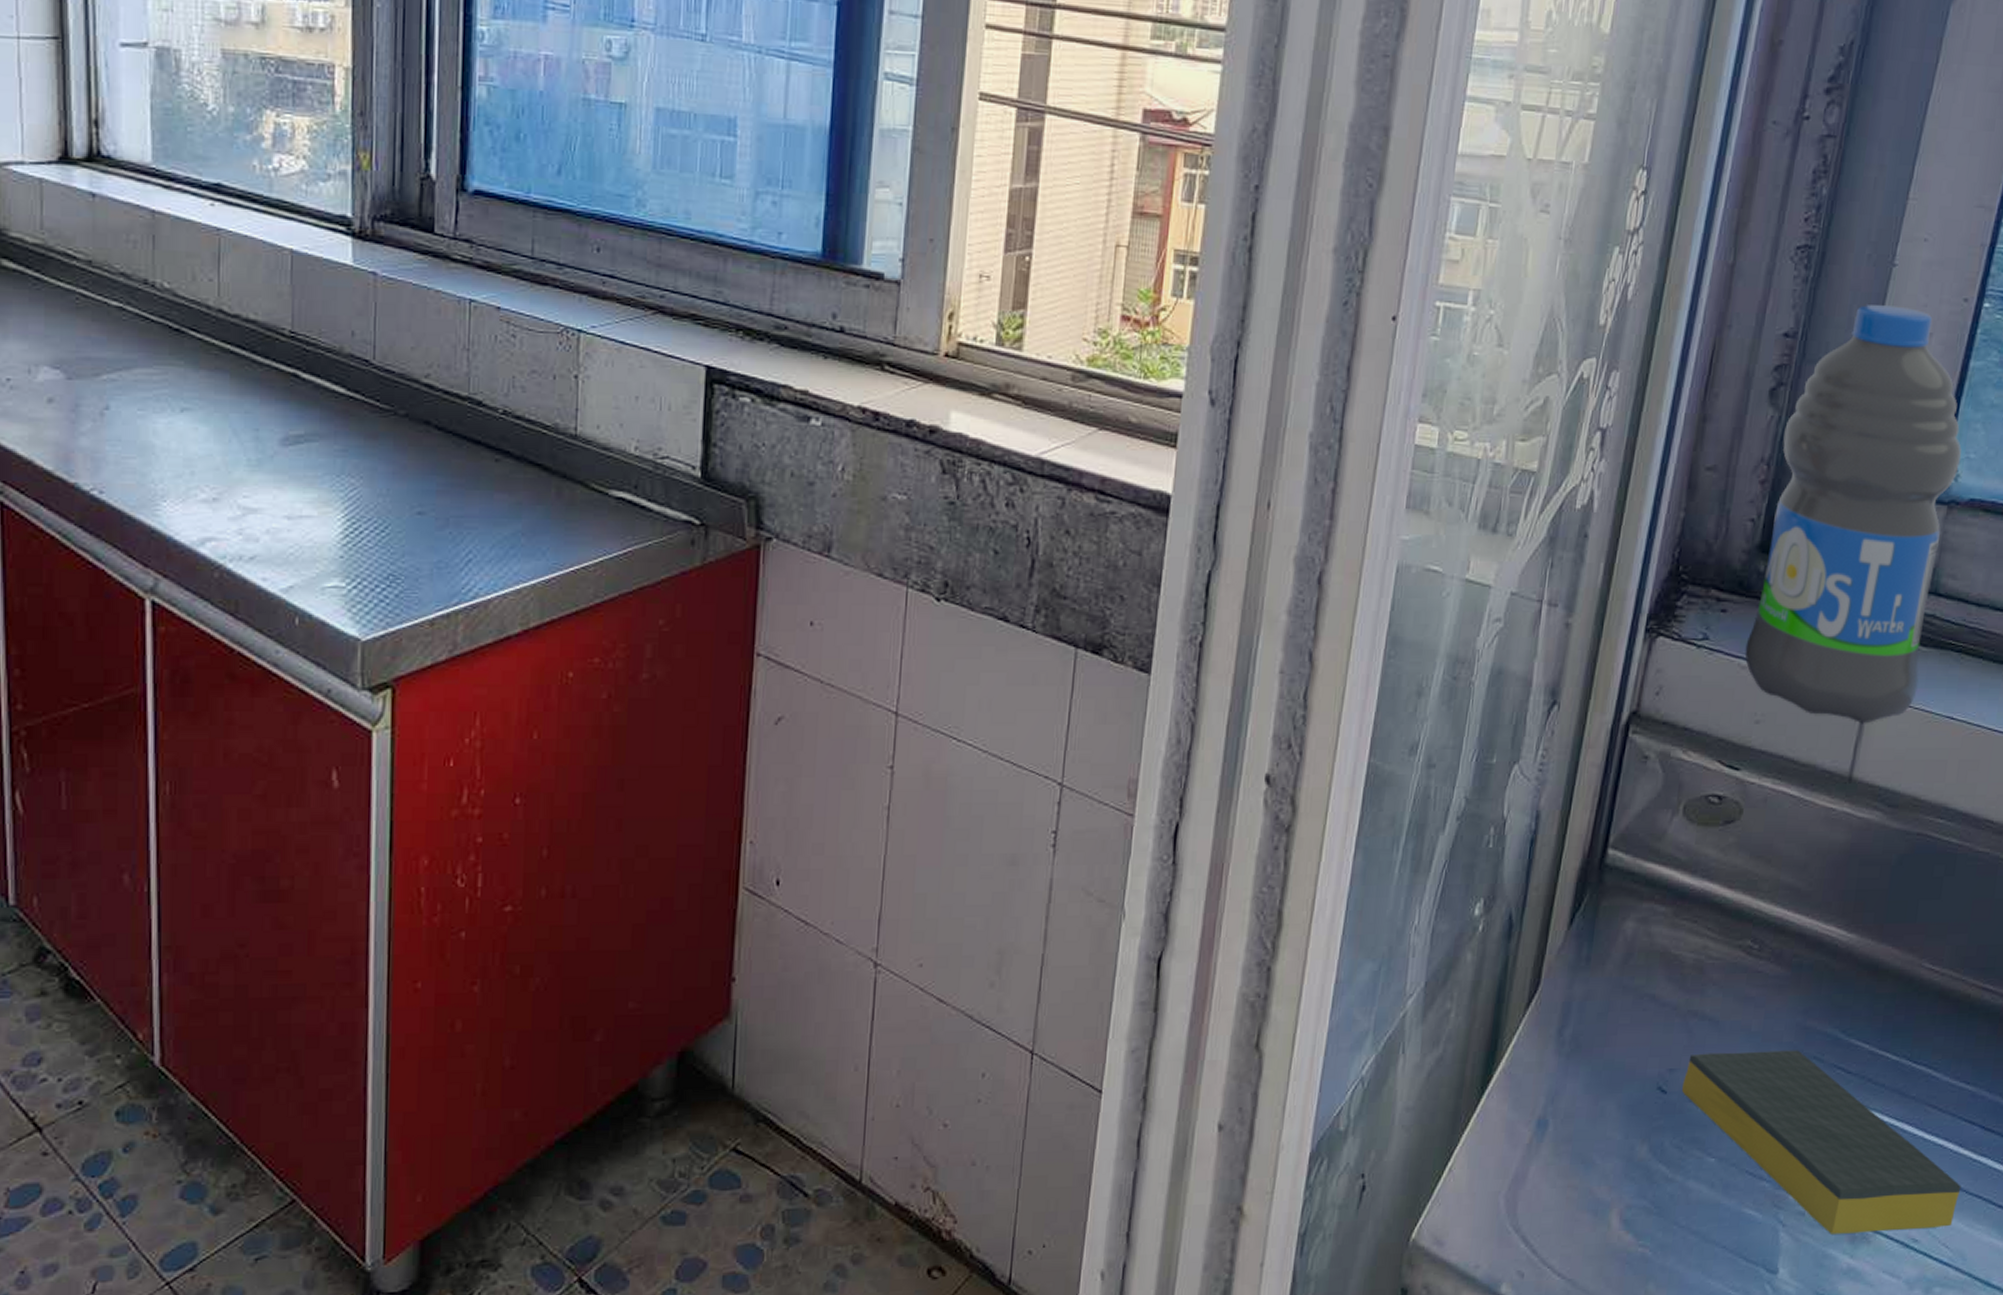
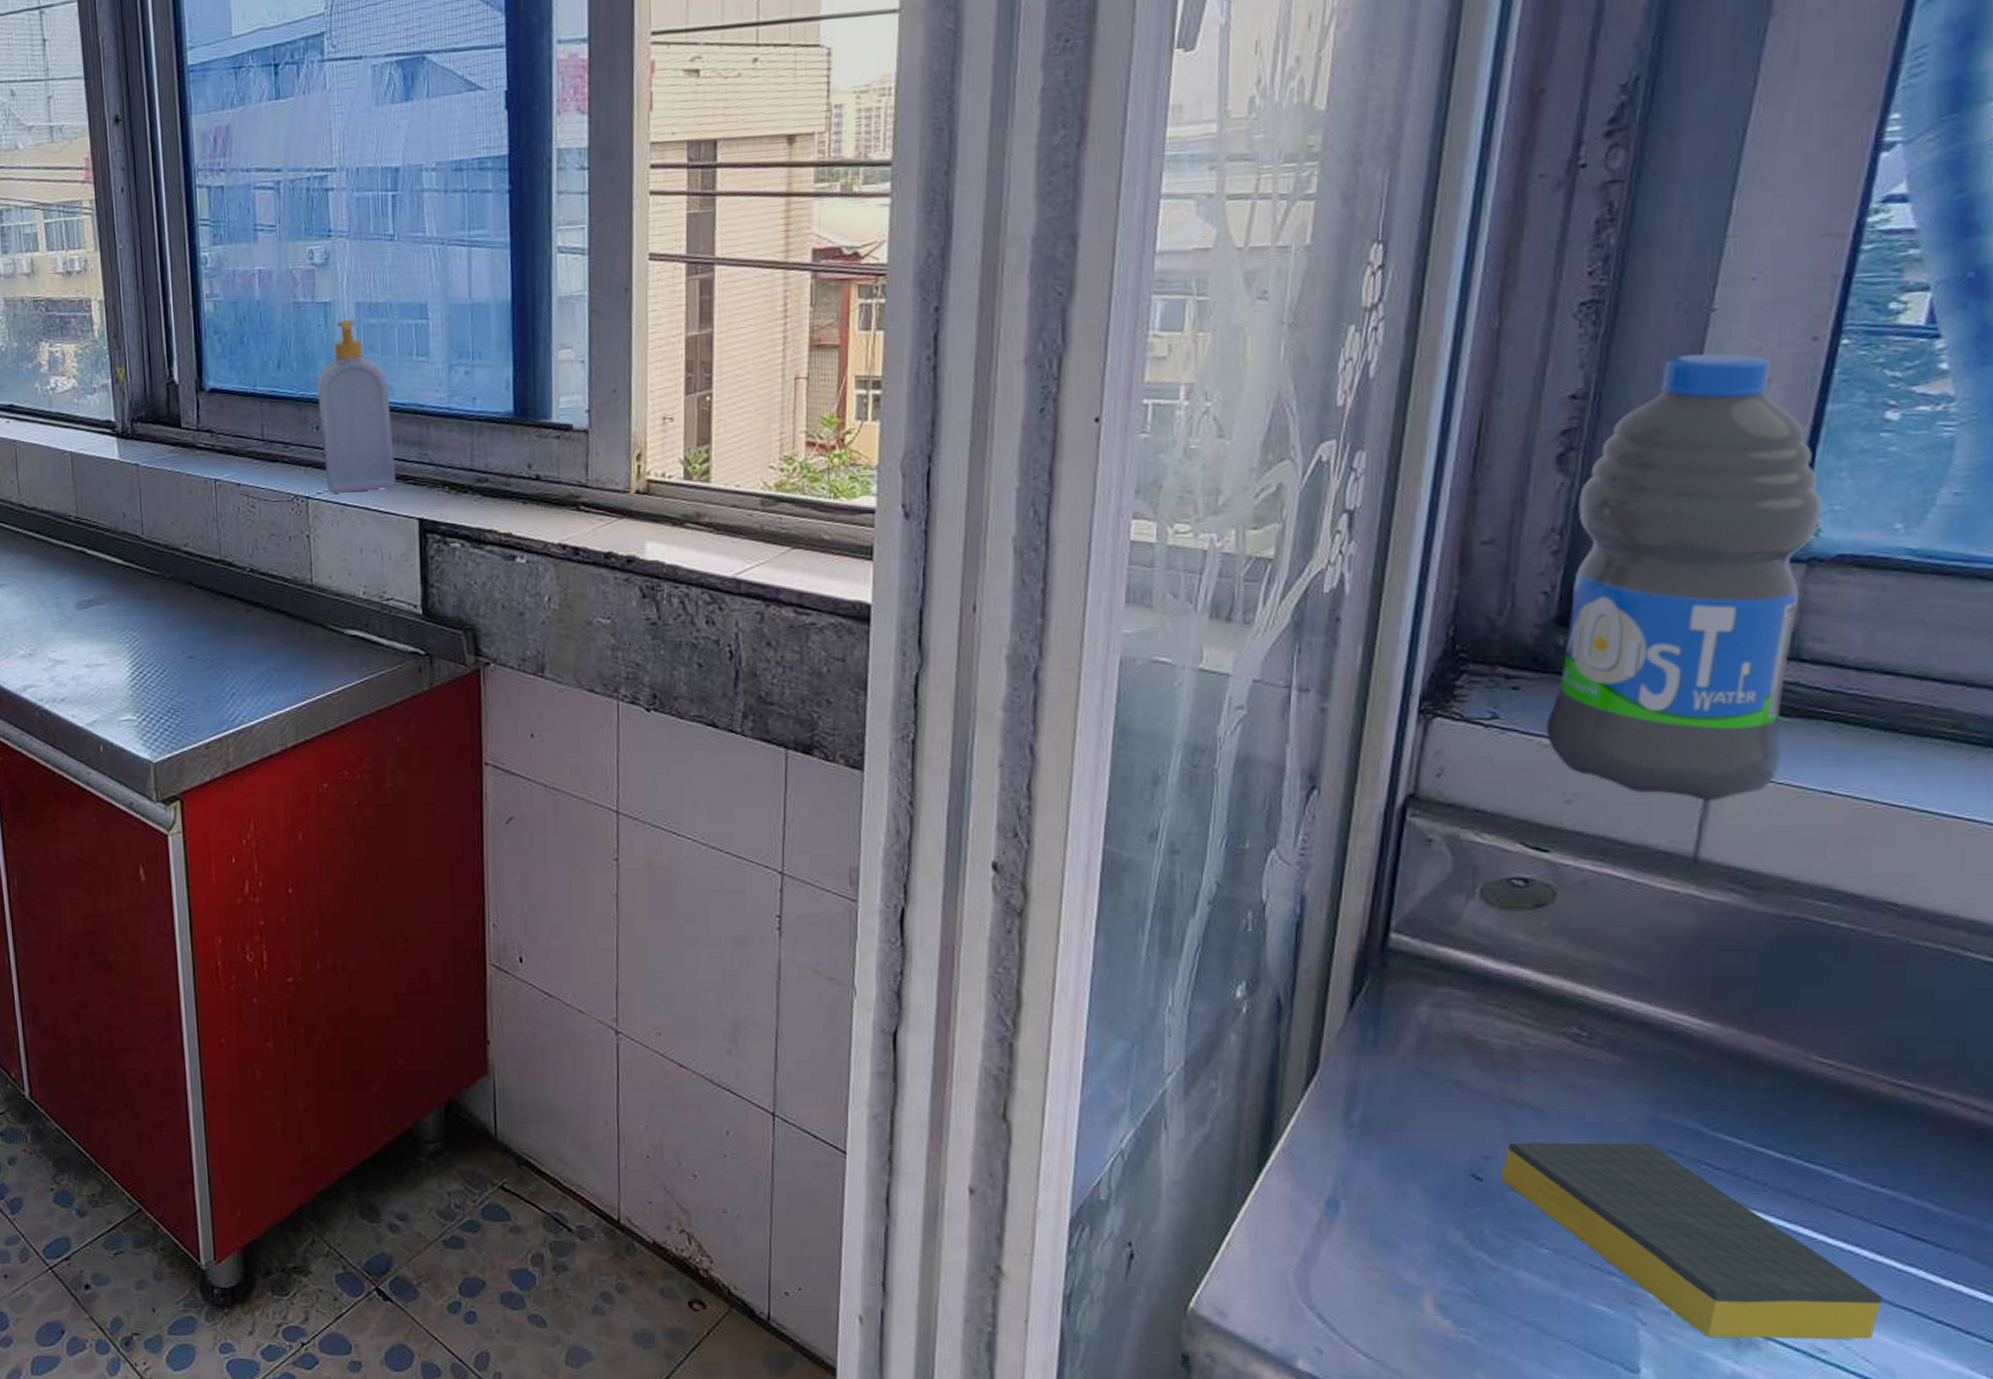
soap bottle: none [602,126,685,329] -> present [317,318,396,493]

